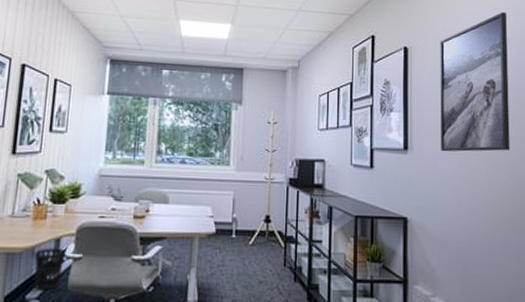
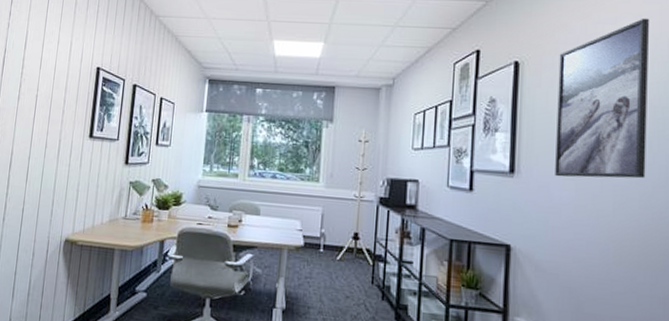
wastebasket: present [34,247,66,291] -> none [142,248,169,285]

